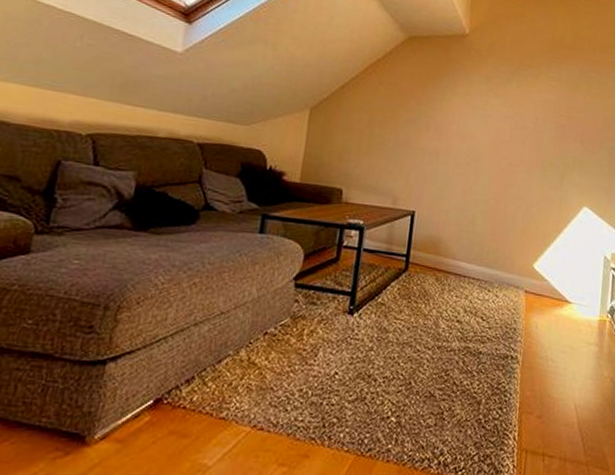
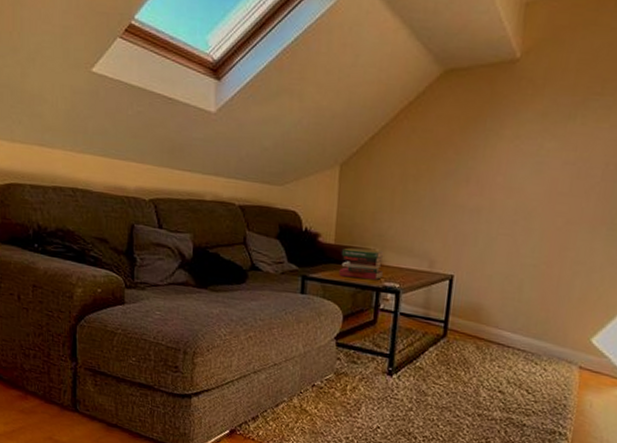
books: none [302,186,350,218] -> present [339,247,384,281]

